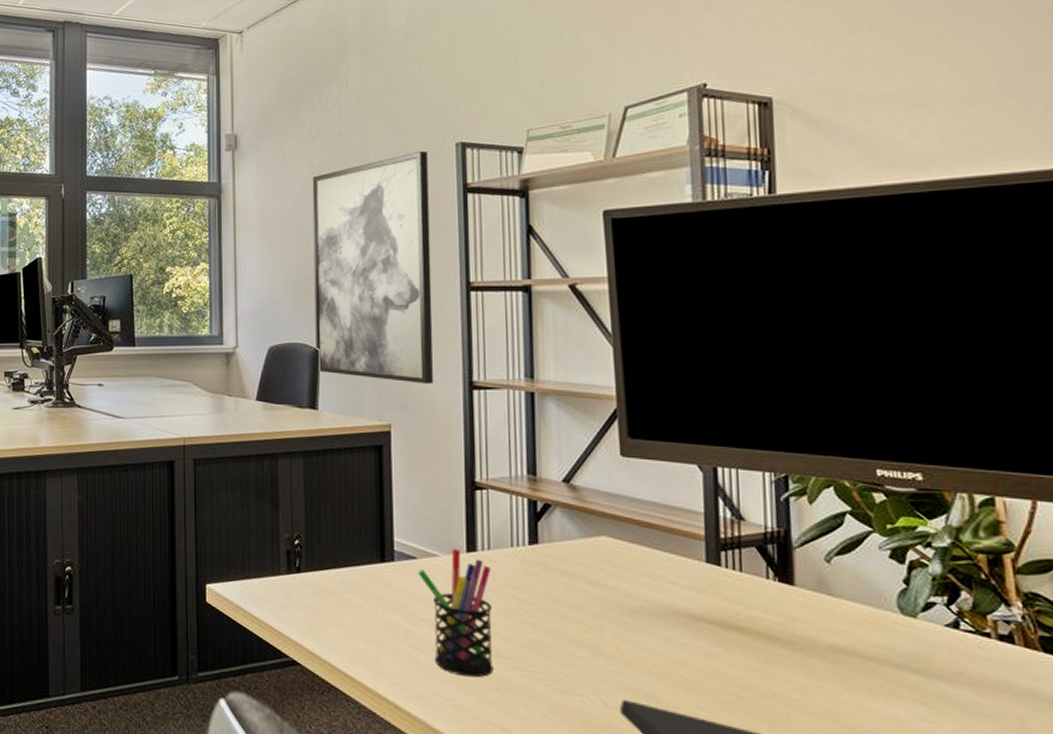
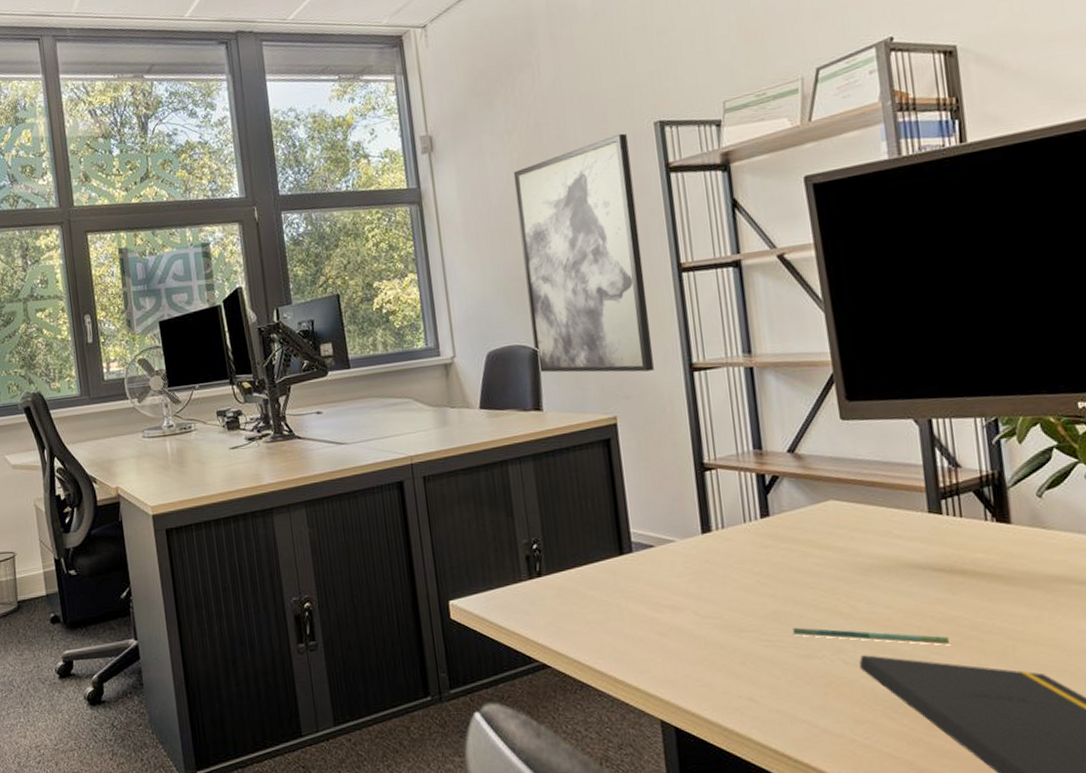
pen holder: present [418,548,494,678] -> none [656,531,738,656]
pen: none [552,660,719,702] -> present [792,627,950,645]

